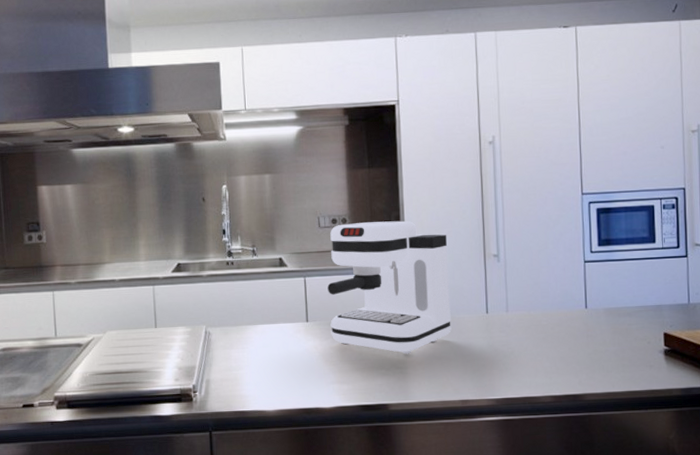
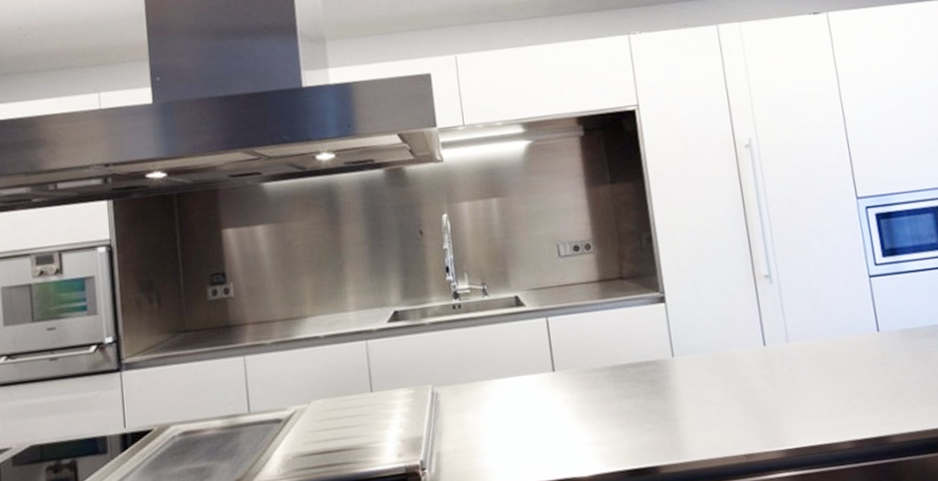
coffee maker: present [327,220,452,354] -> none [572,242,725,403]

